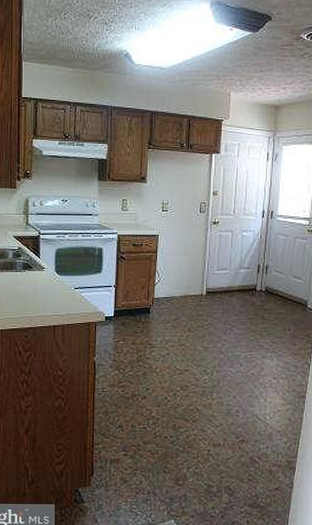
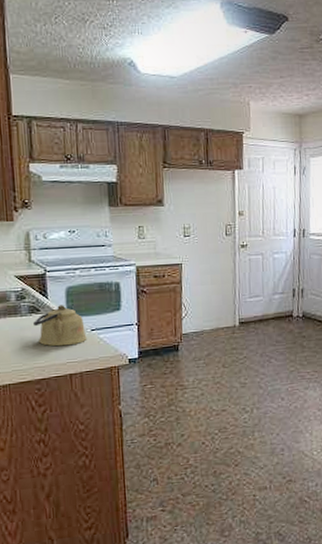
kettle: none [26,264,70,301] -> present [33,305,87,347]

